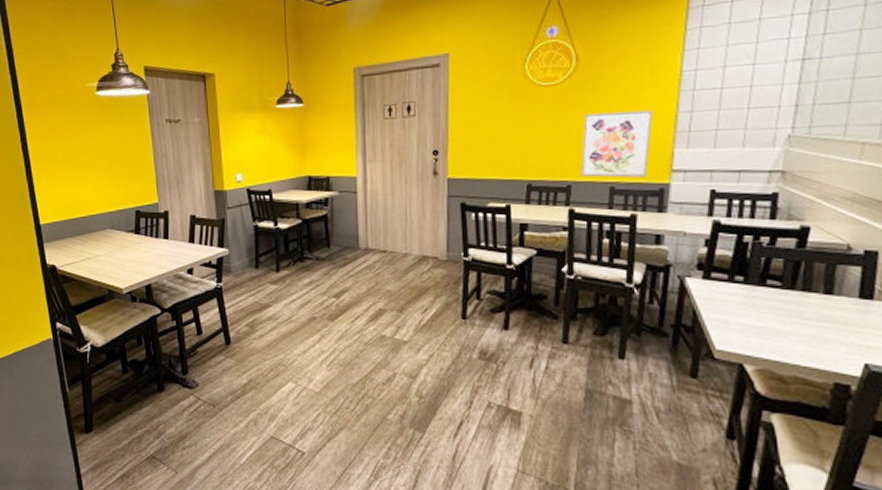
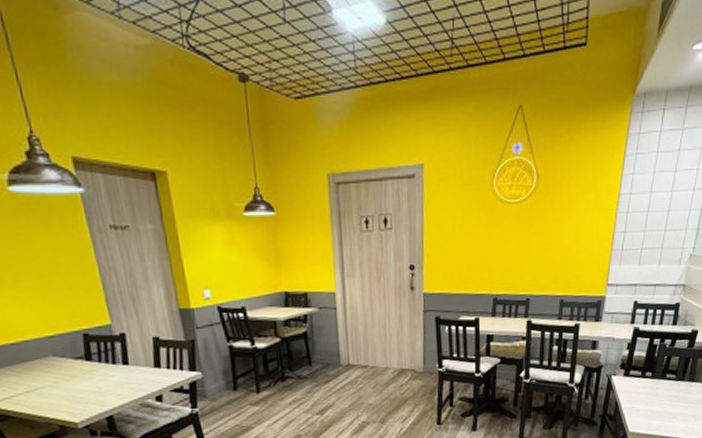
wall art: present [580,110,653,178] -> none [537,229,596,292]

